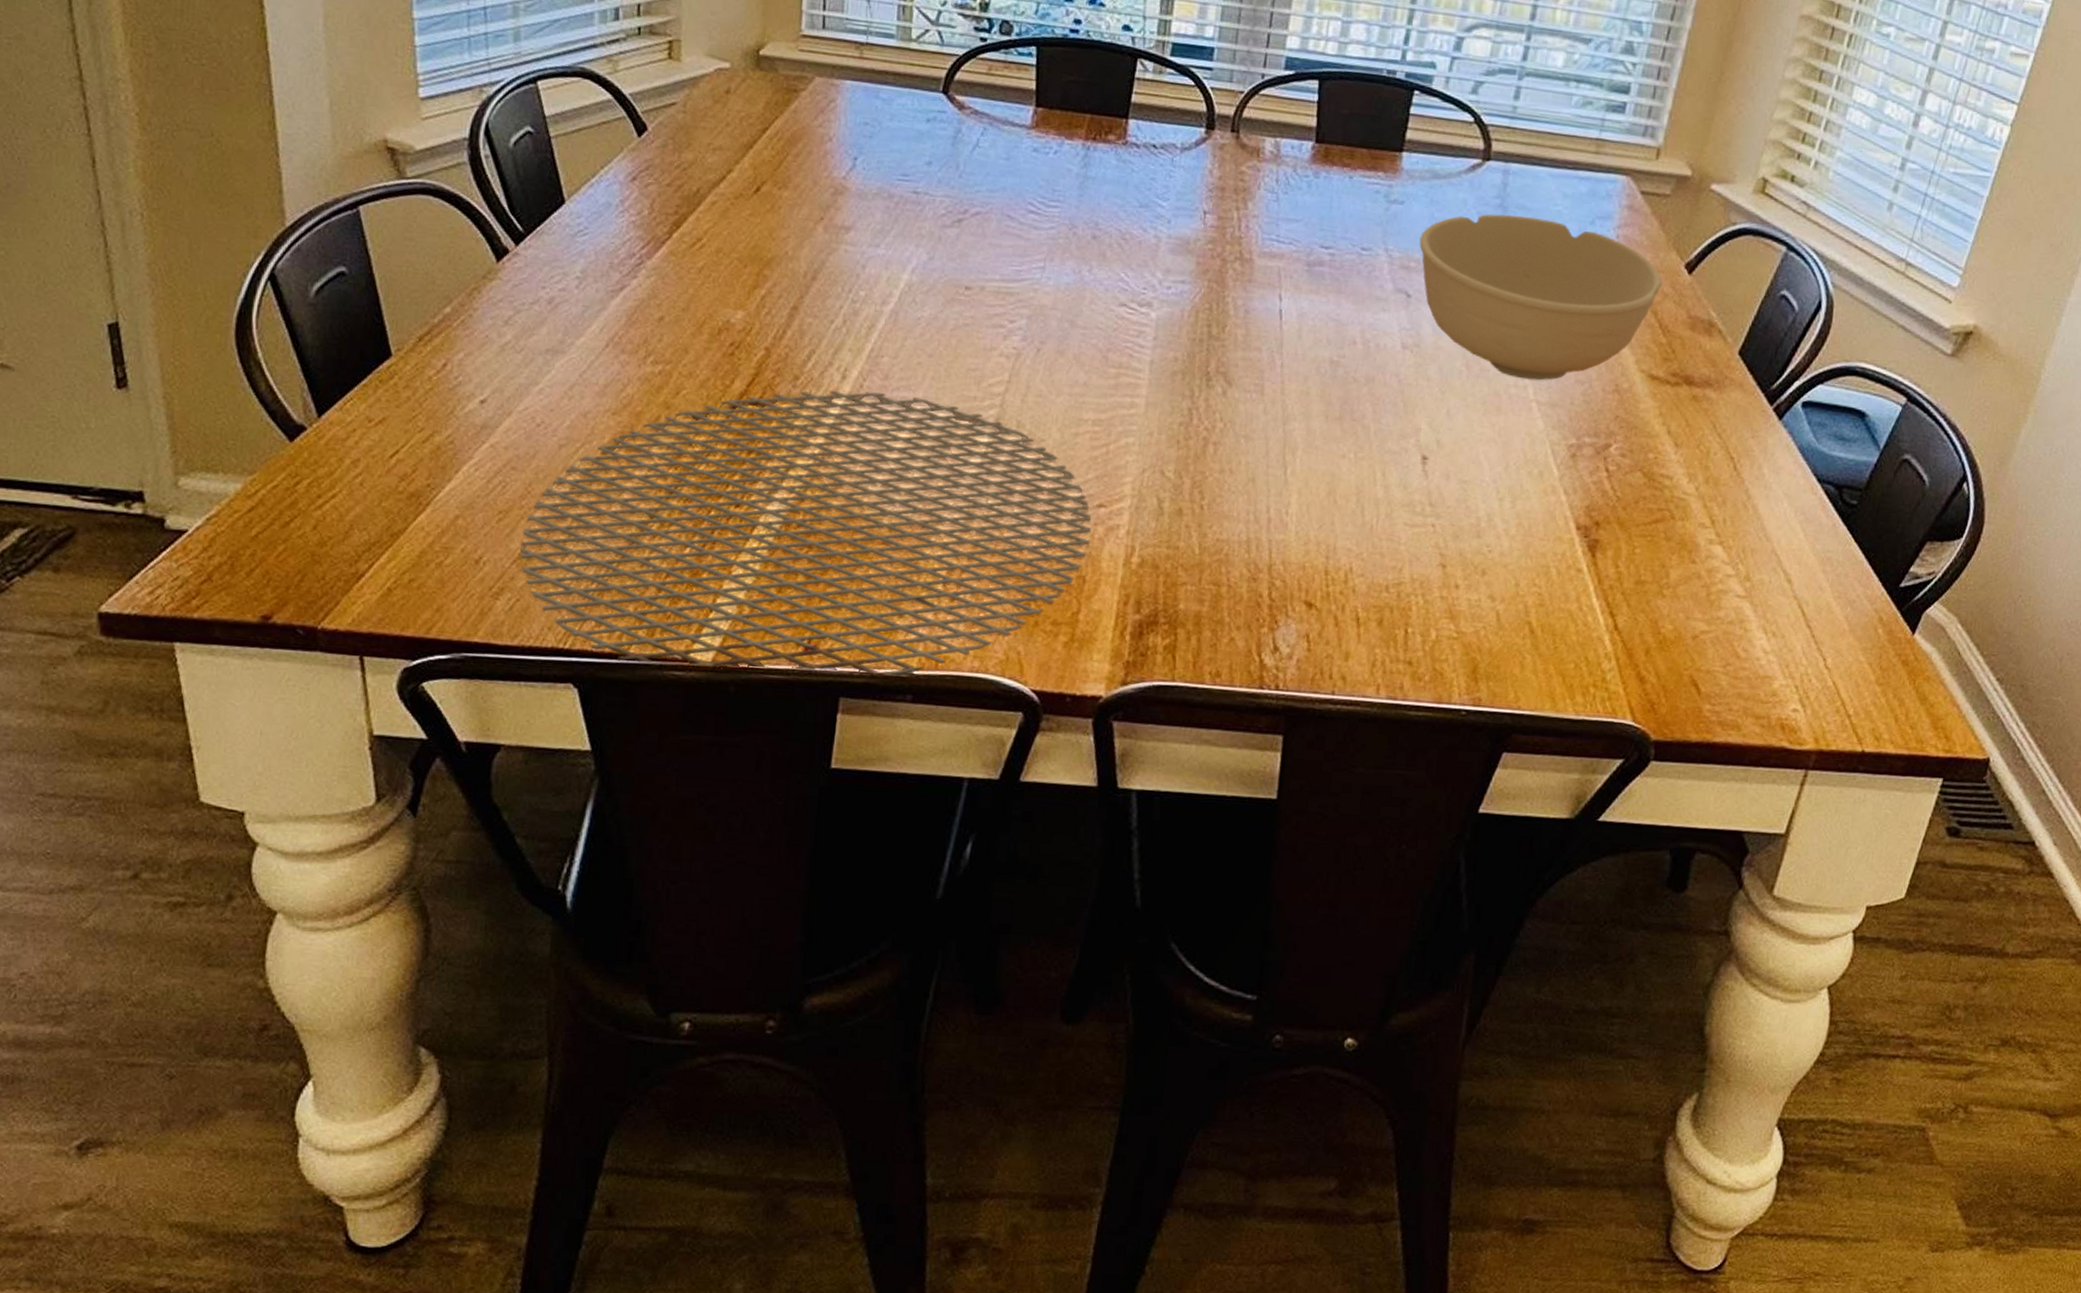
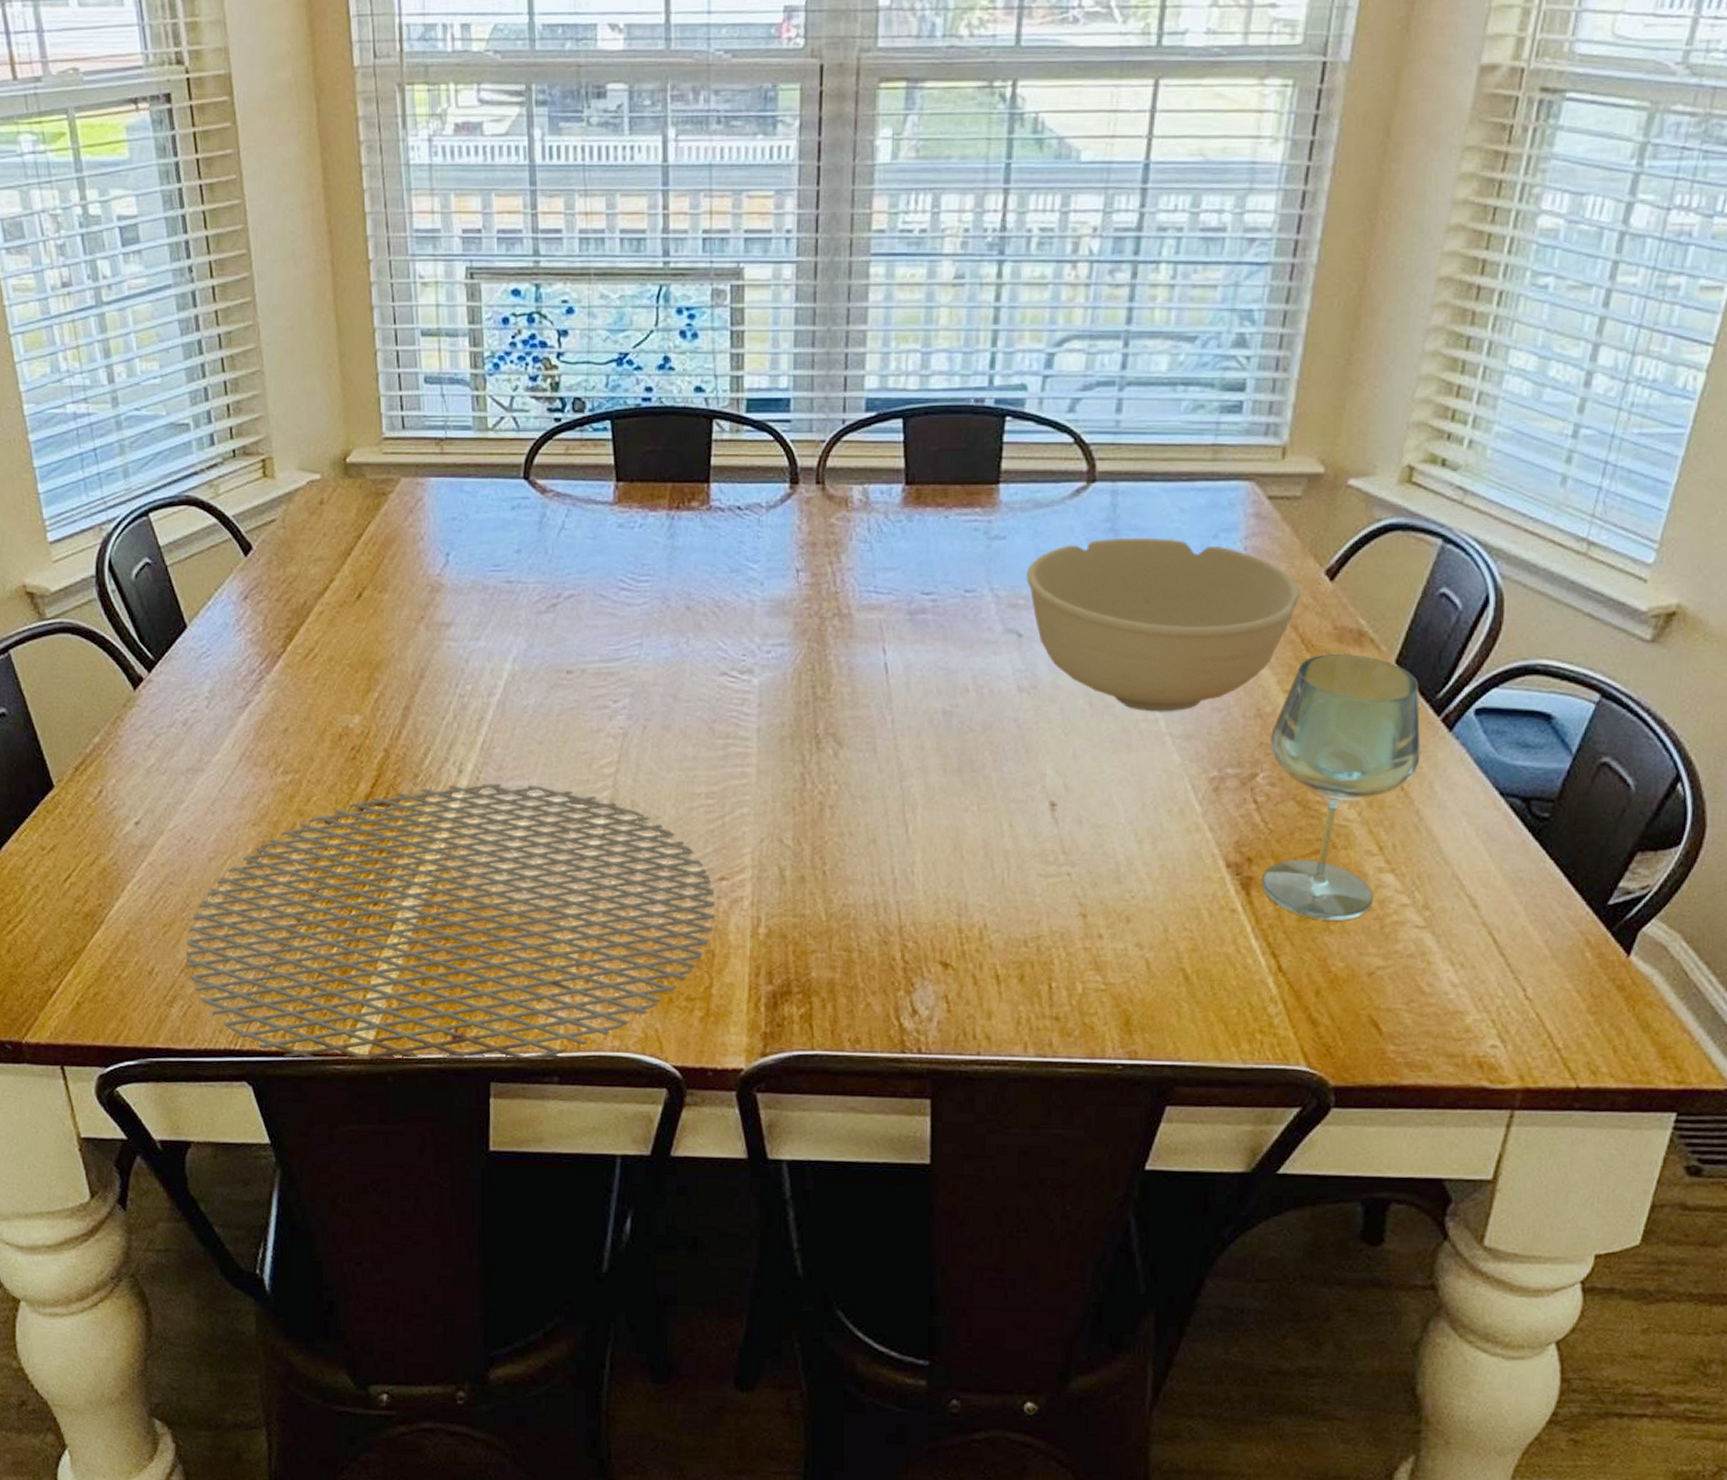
wine glass: none [1606,340,1757,587] -> present [1262,654,1421,921]

